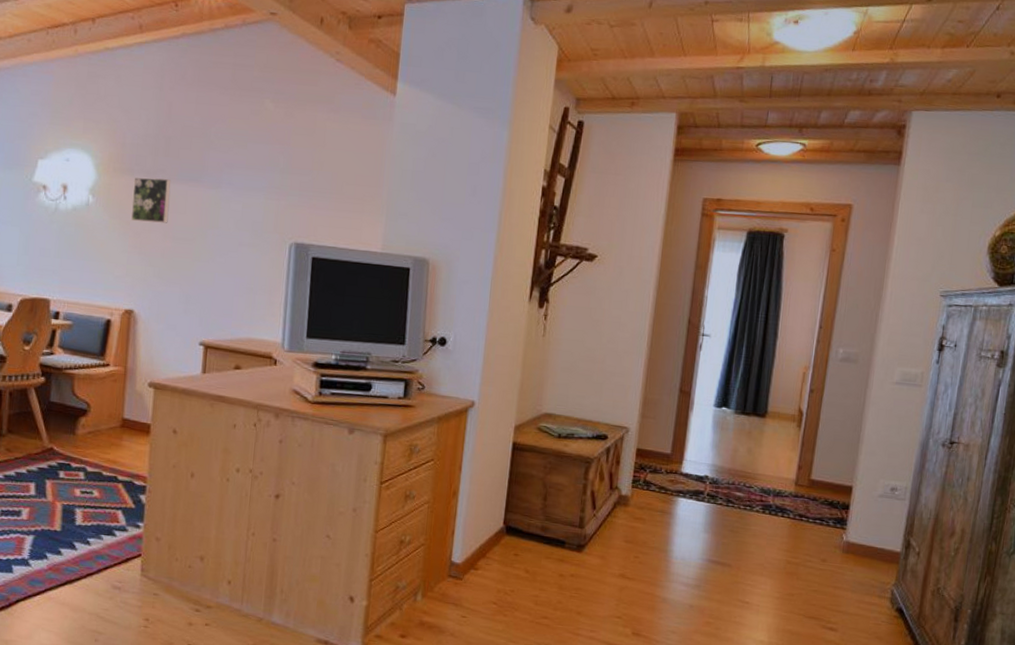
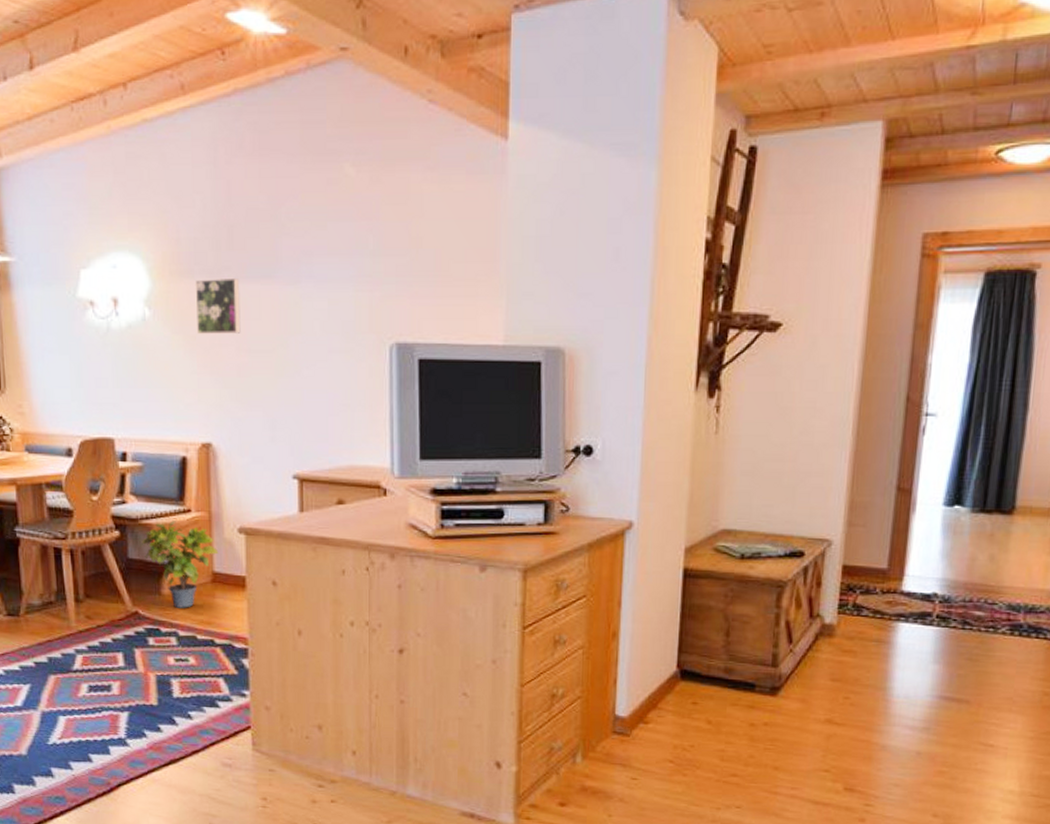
potted plant: none [62,372,130,448] -> present [140,520,219,608]

